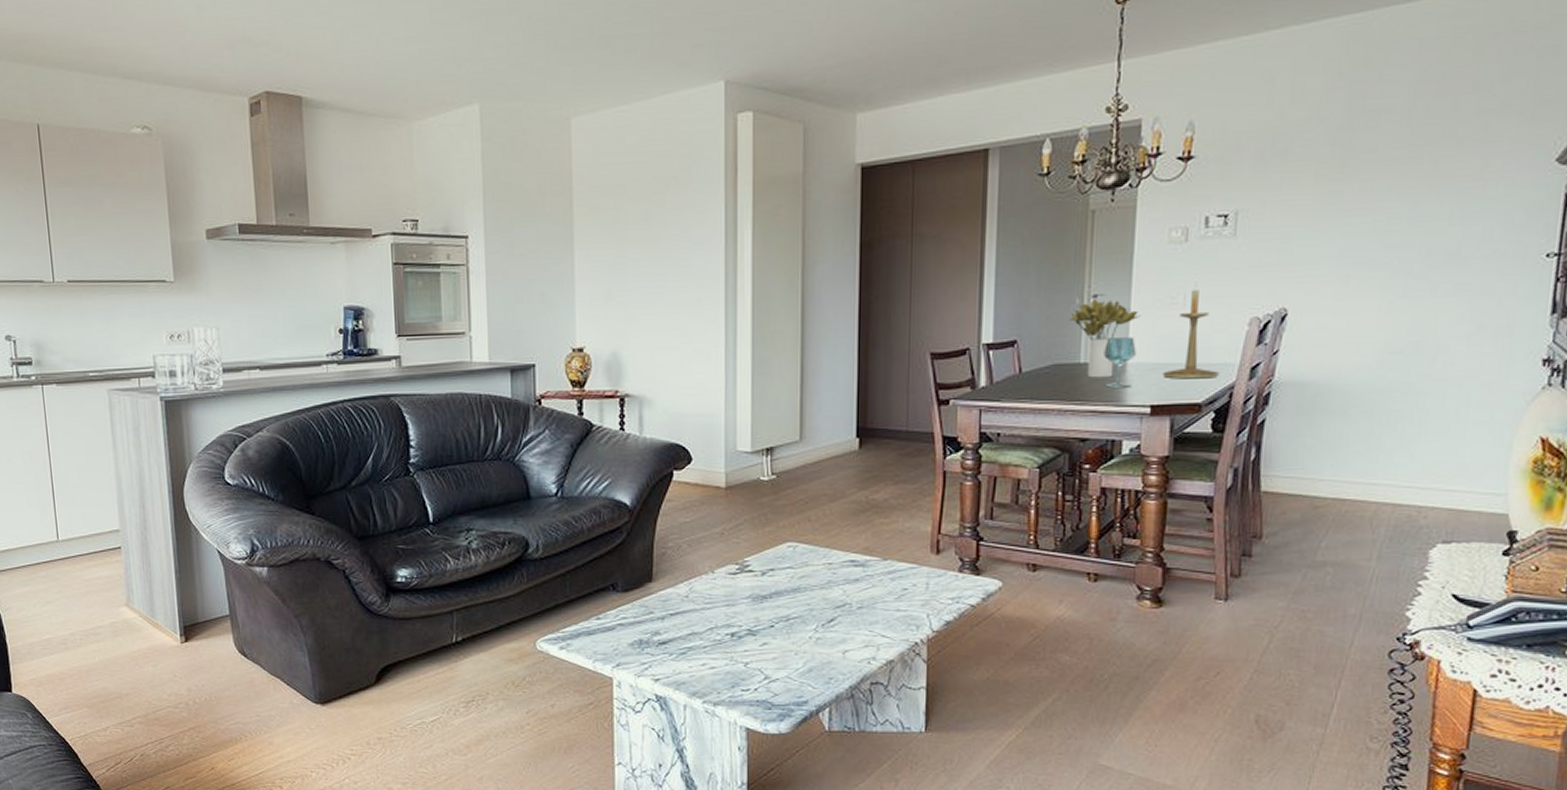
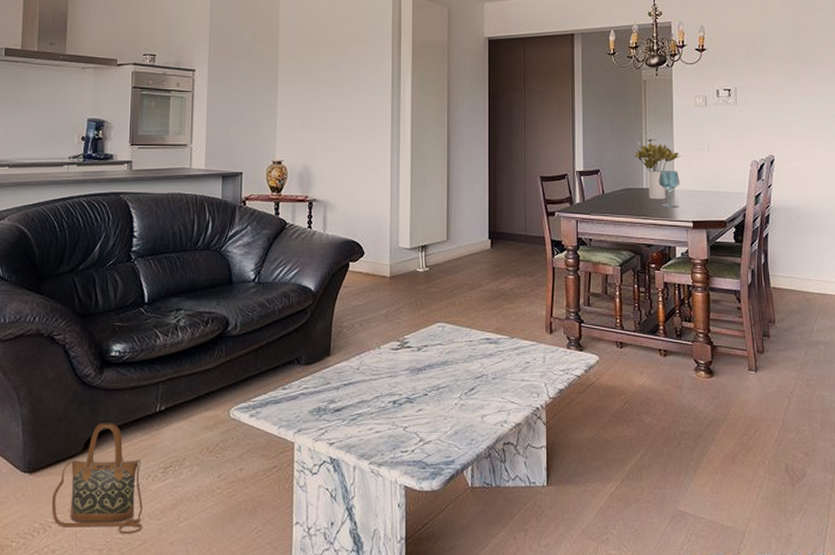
handbag: none [347,653,448,769] -> present [51,423,143,535]
candlestick: present [1163,279,1219,379] -> none [699,132,735,203]

